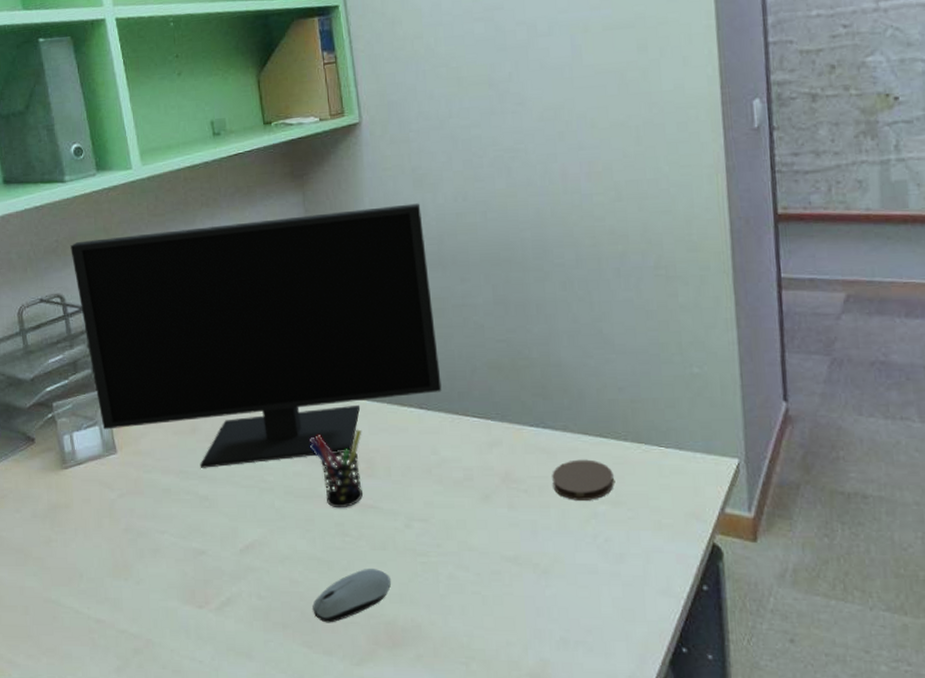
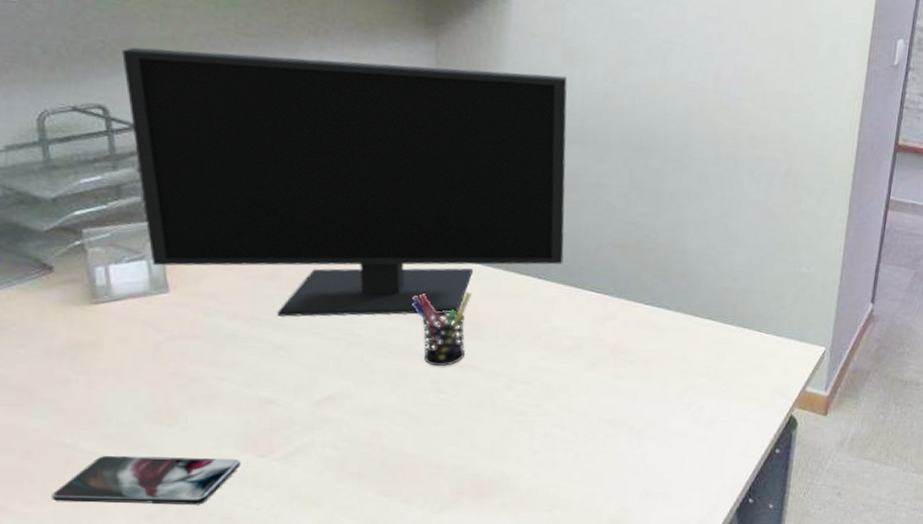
smartphone: none [44,610,184,658] -> present [52,455,241,505]
computer mouse: present [312,569,391,623] -> none [395,424,484,474]
coaster: present [552,459,614,500] -> none [658,337,716,374]

